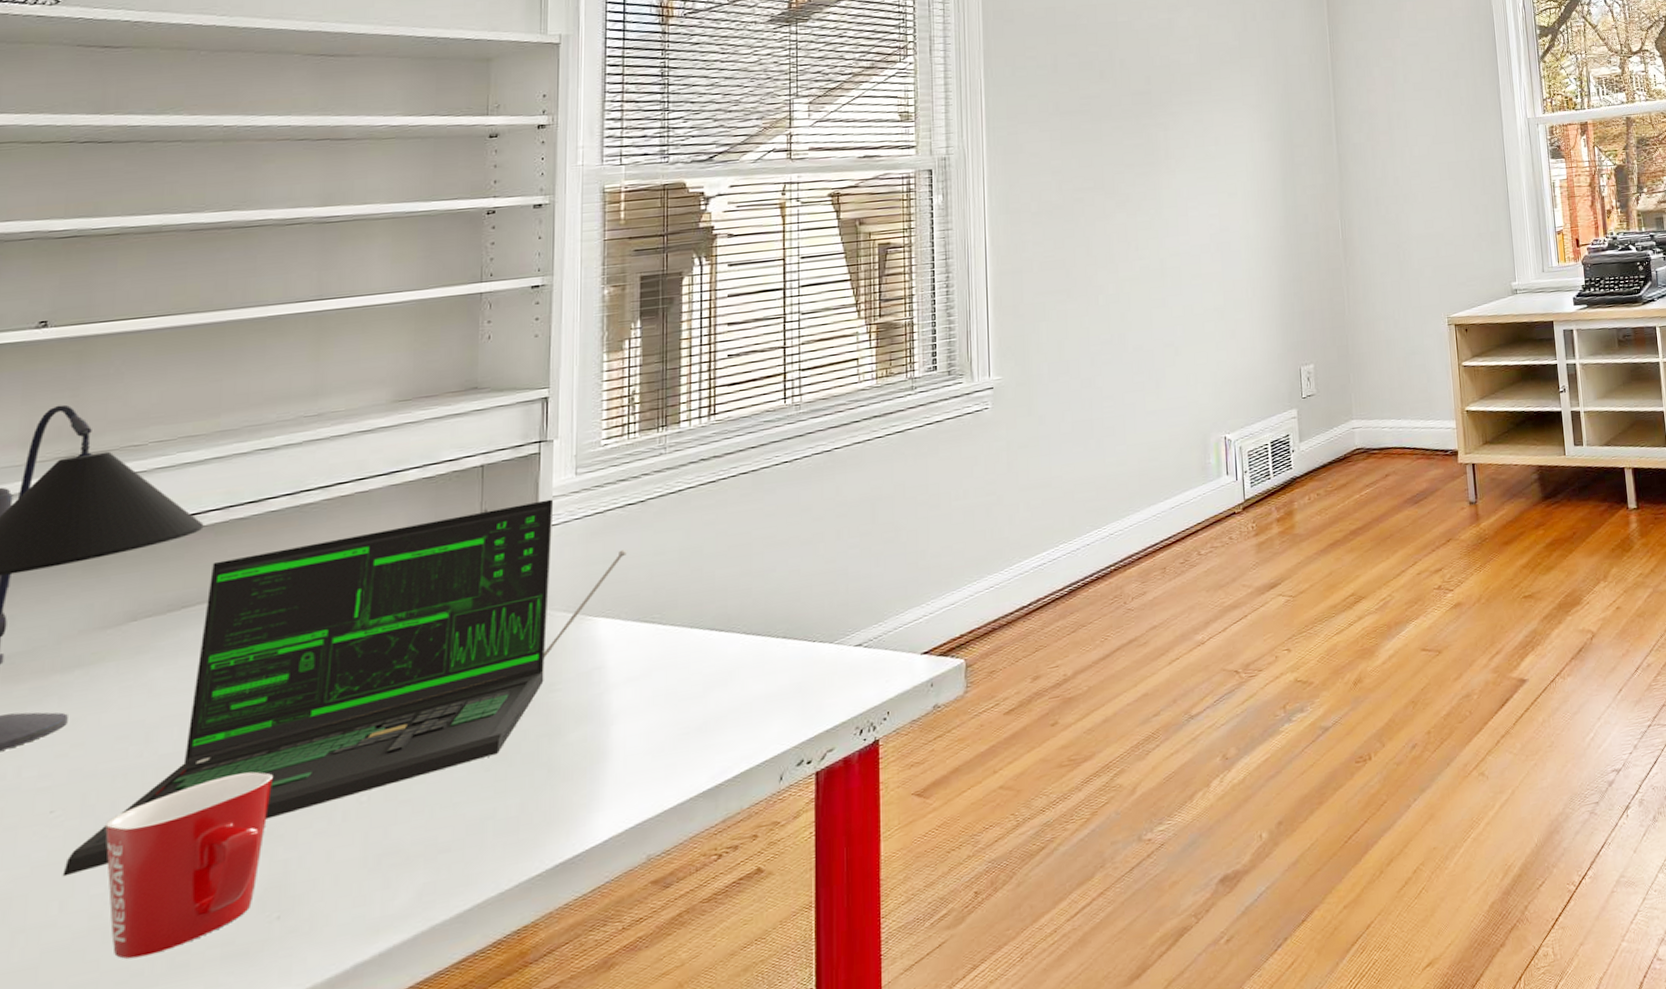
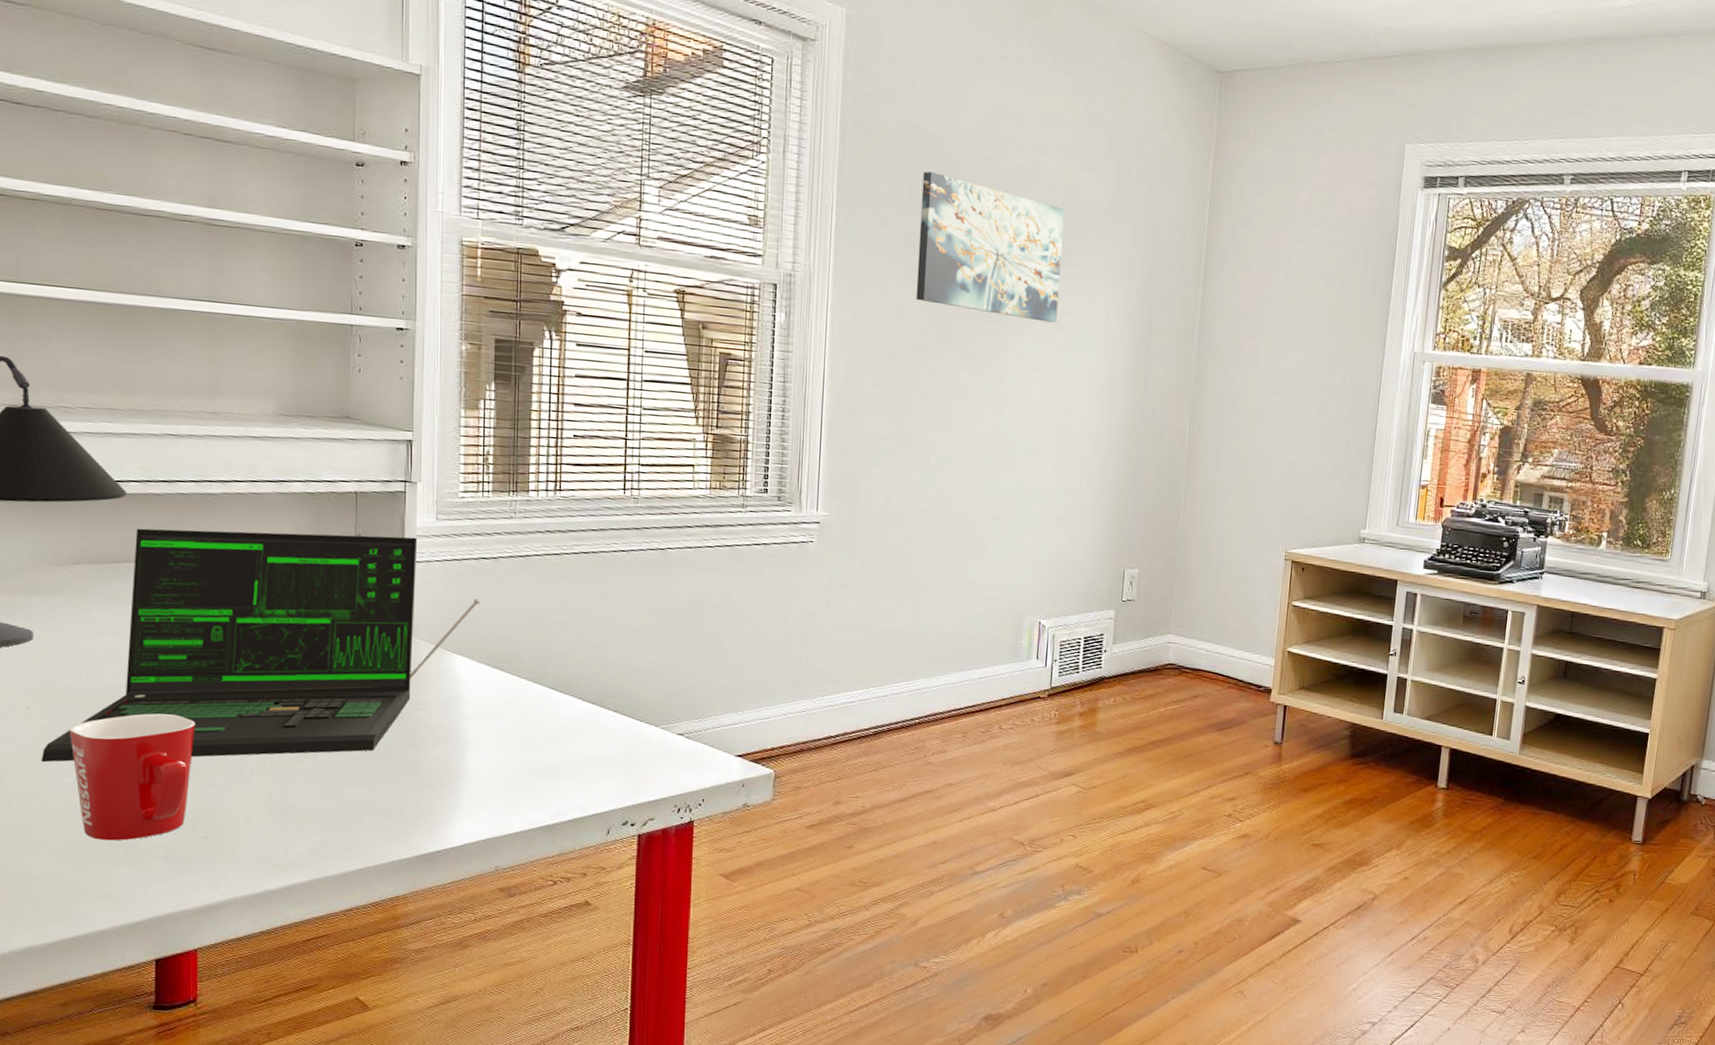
wall art: none [1065,44,1205,159] -> present [916,171,1065,323]

